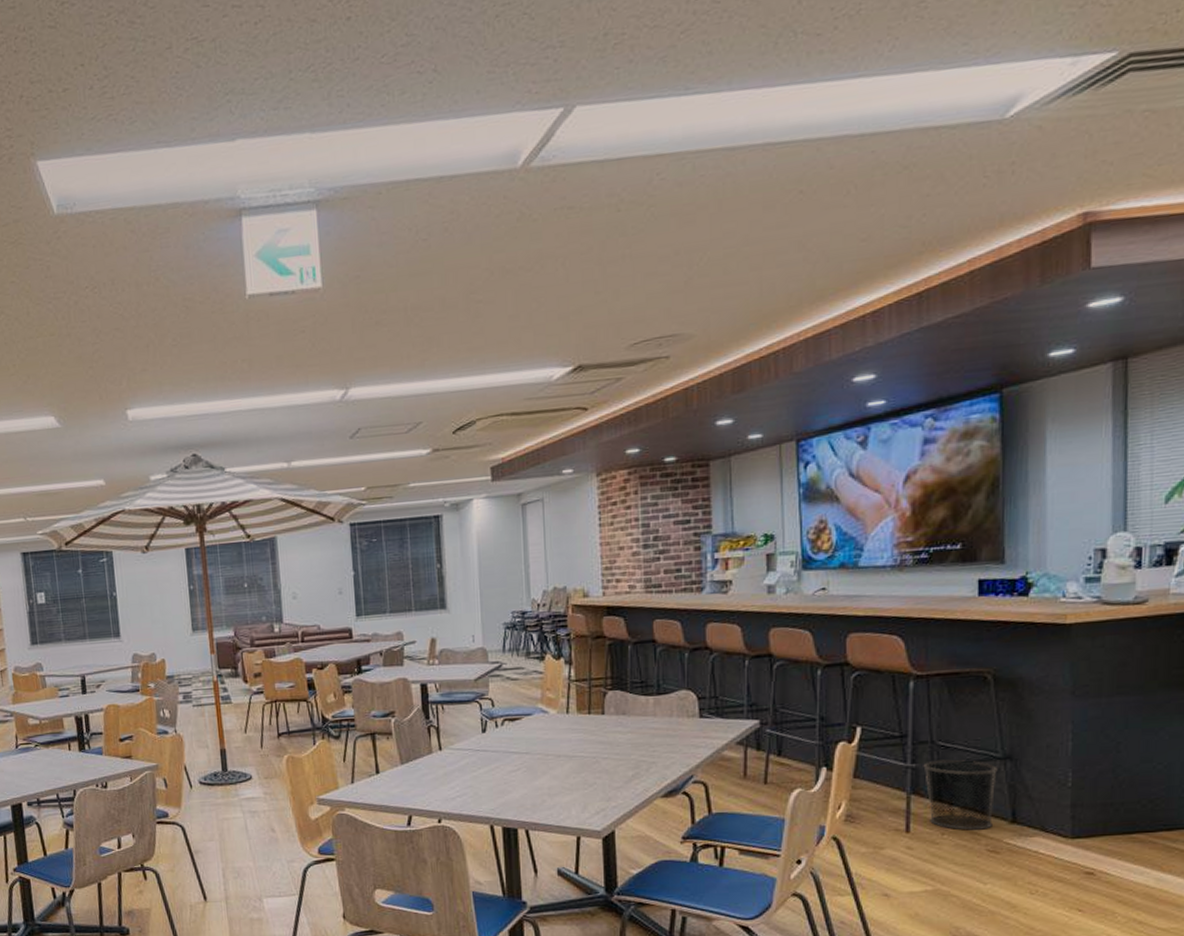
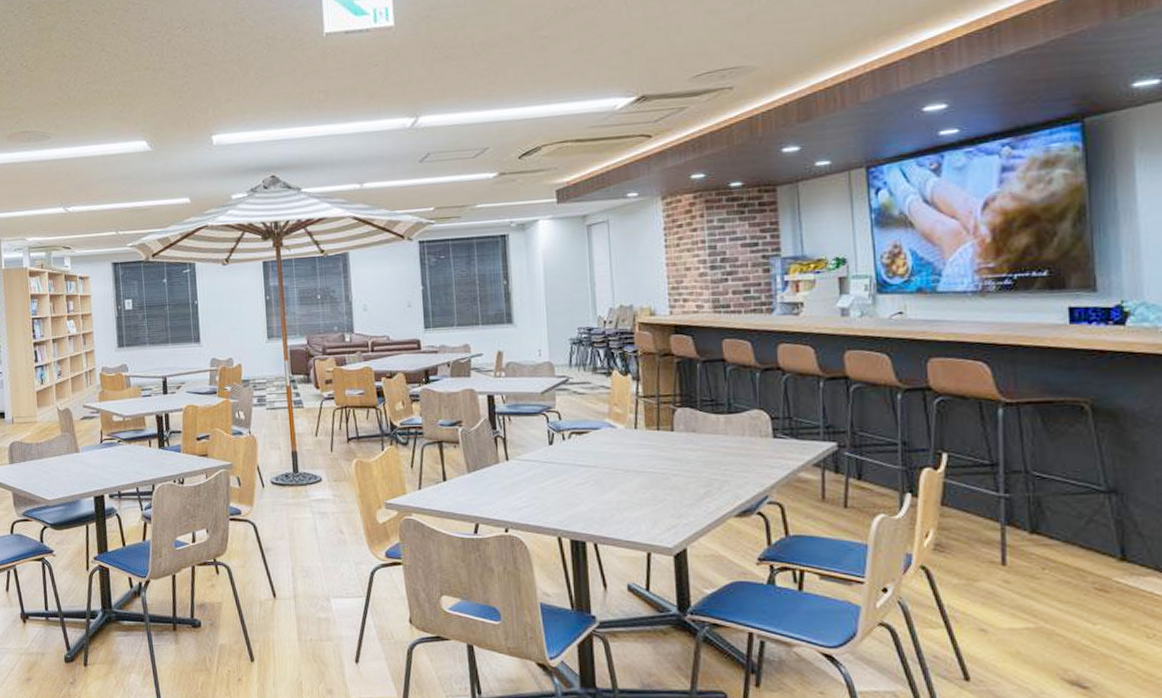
waste bin: present [923,759,998,831] -> none [1017,491,1101,566]

